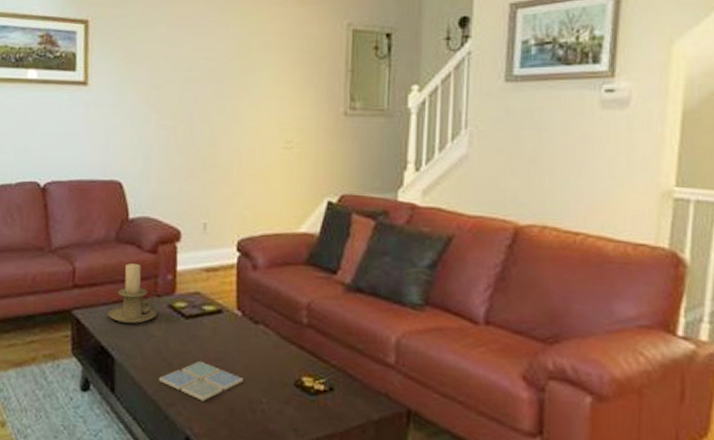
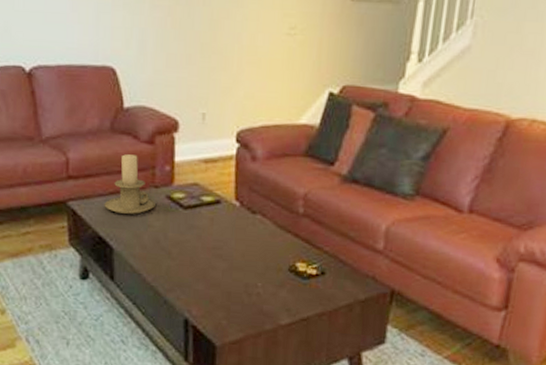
drink coaster: present [158,360,243,402] -> none [157,249,240,287]

